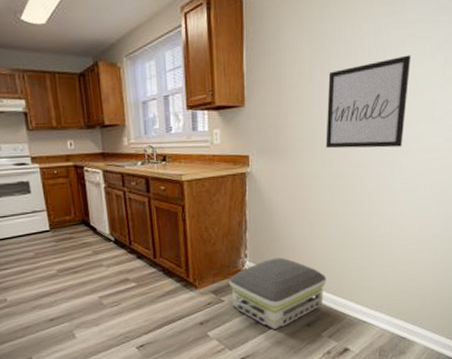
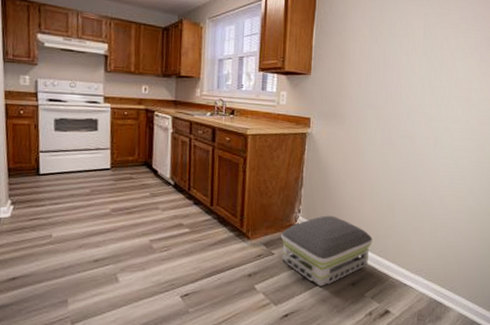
wall art: present [326,55,411,149] -> none [379,49,454,125]

